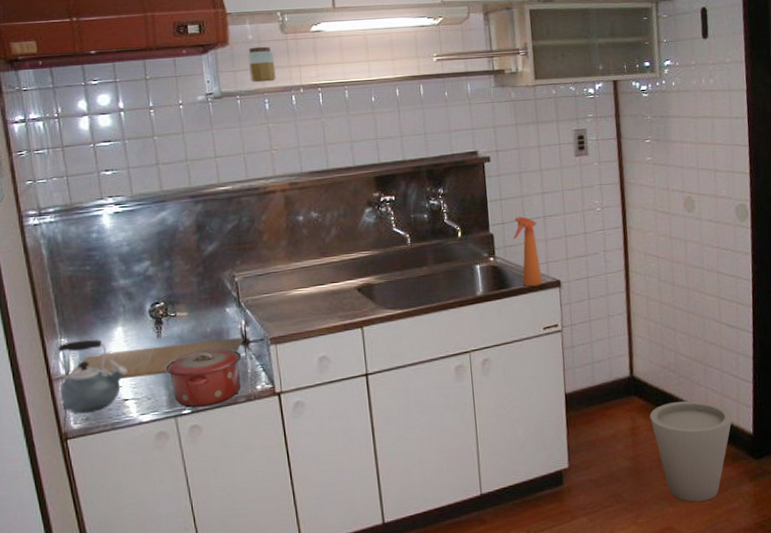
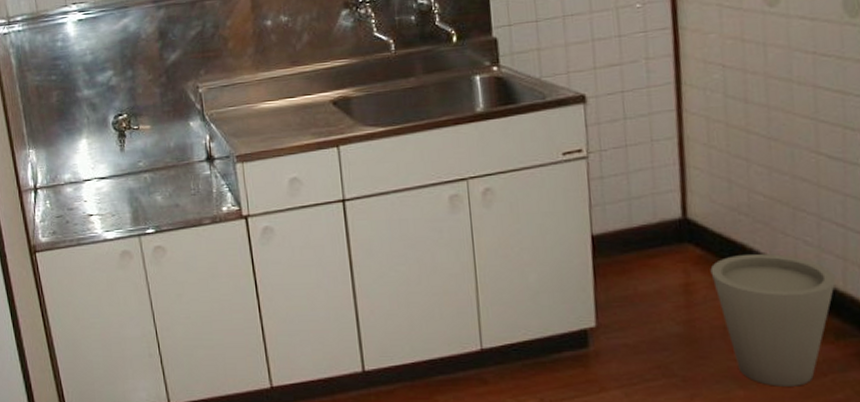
kettle: present [56,339,127,413] -> none [24,151,92,226]
cutting board: present [68,337,244,379] -> none [36,153,209,193]
casserole: present [165,349,242,408] -> none [129,165,206,228]
spray bottle: present [513,217,543,288] -> none [523,16,562,104]

